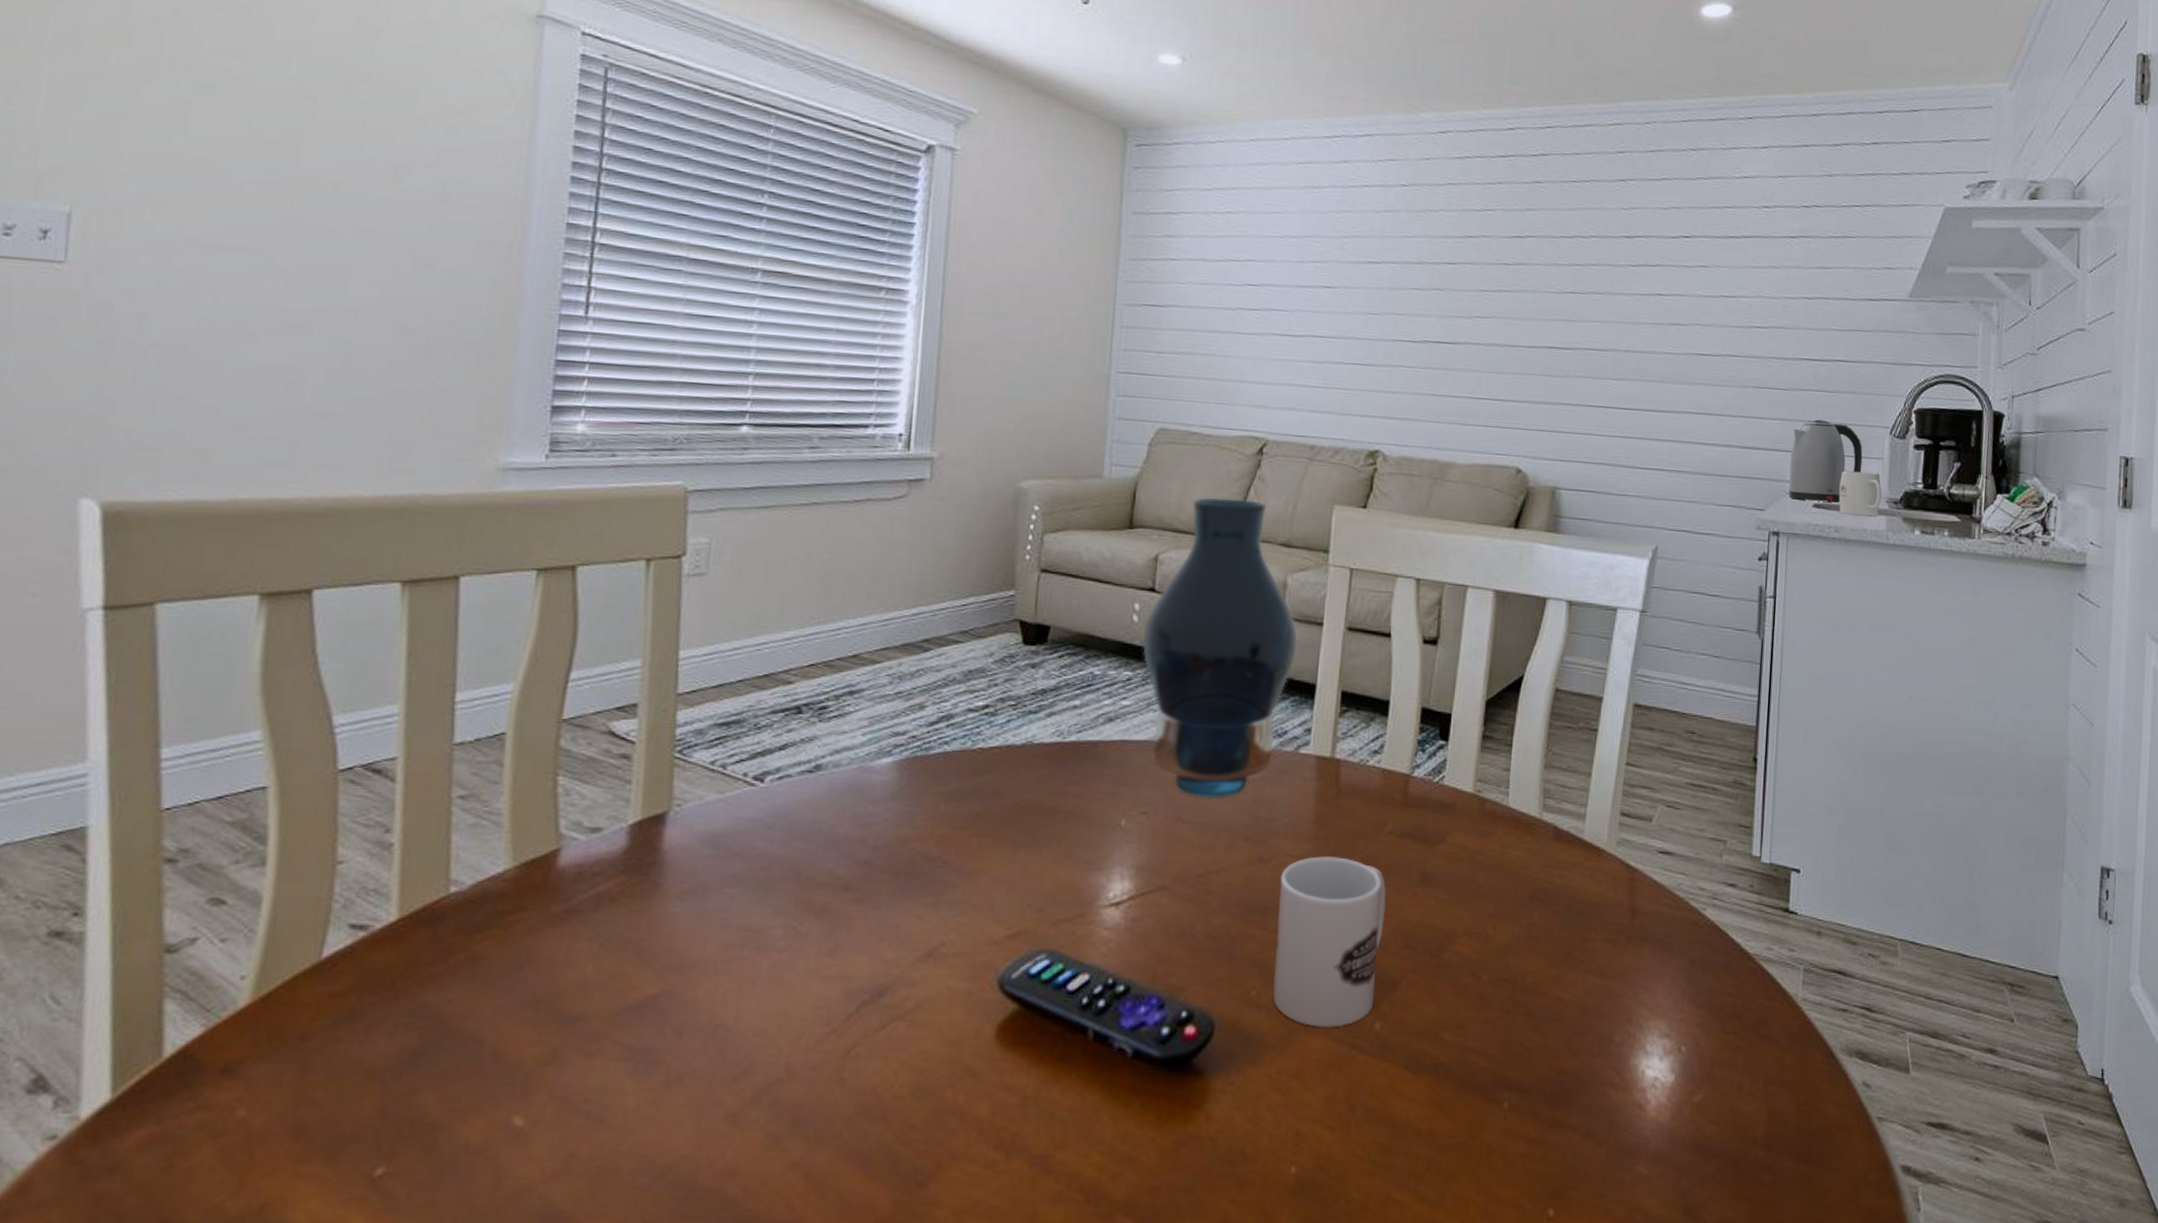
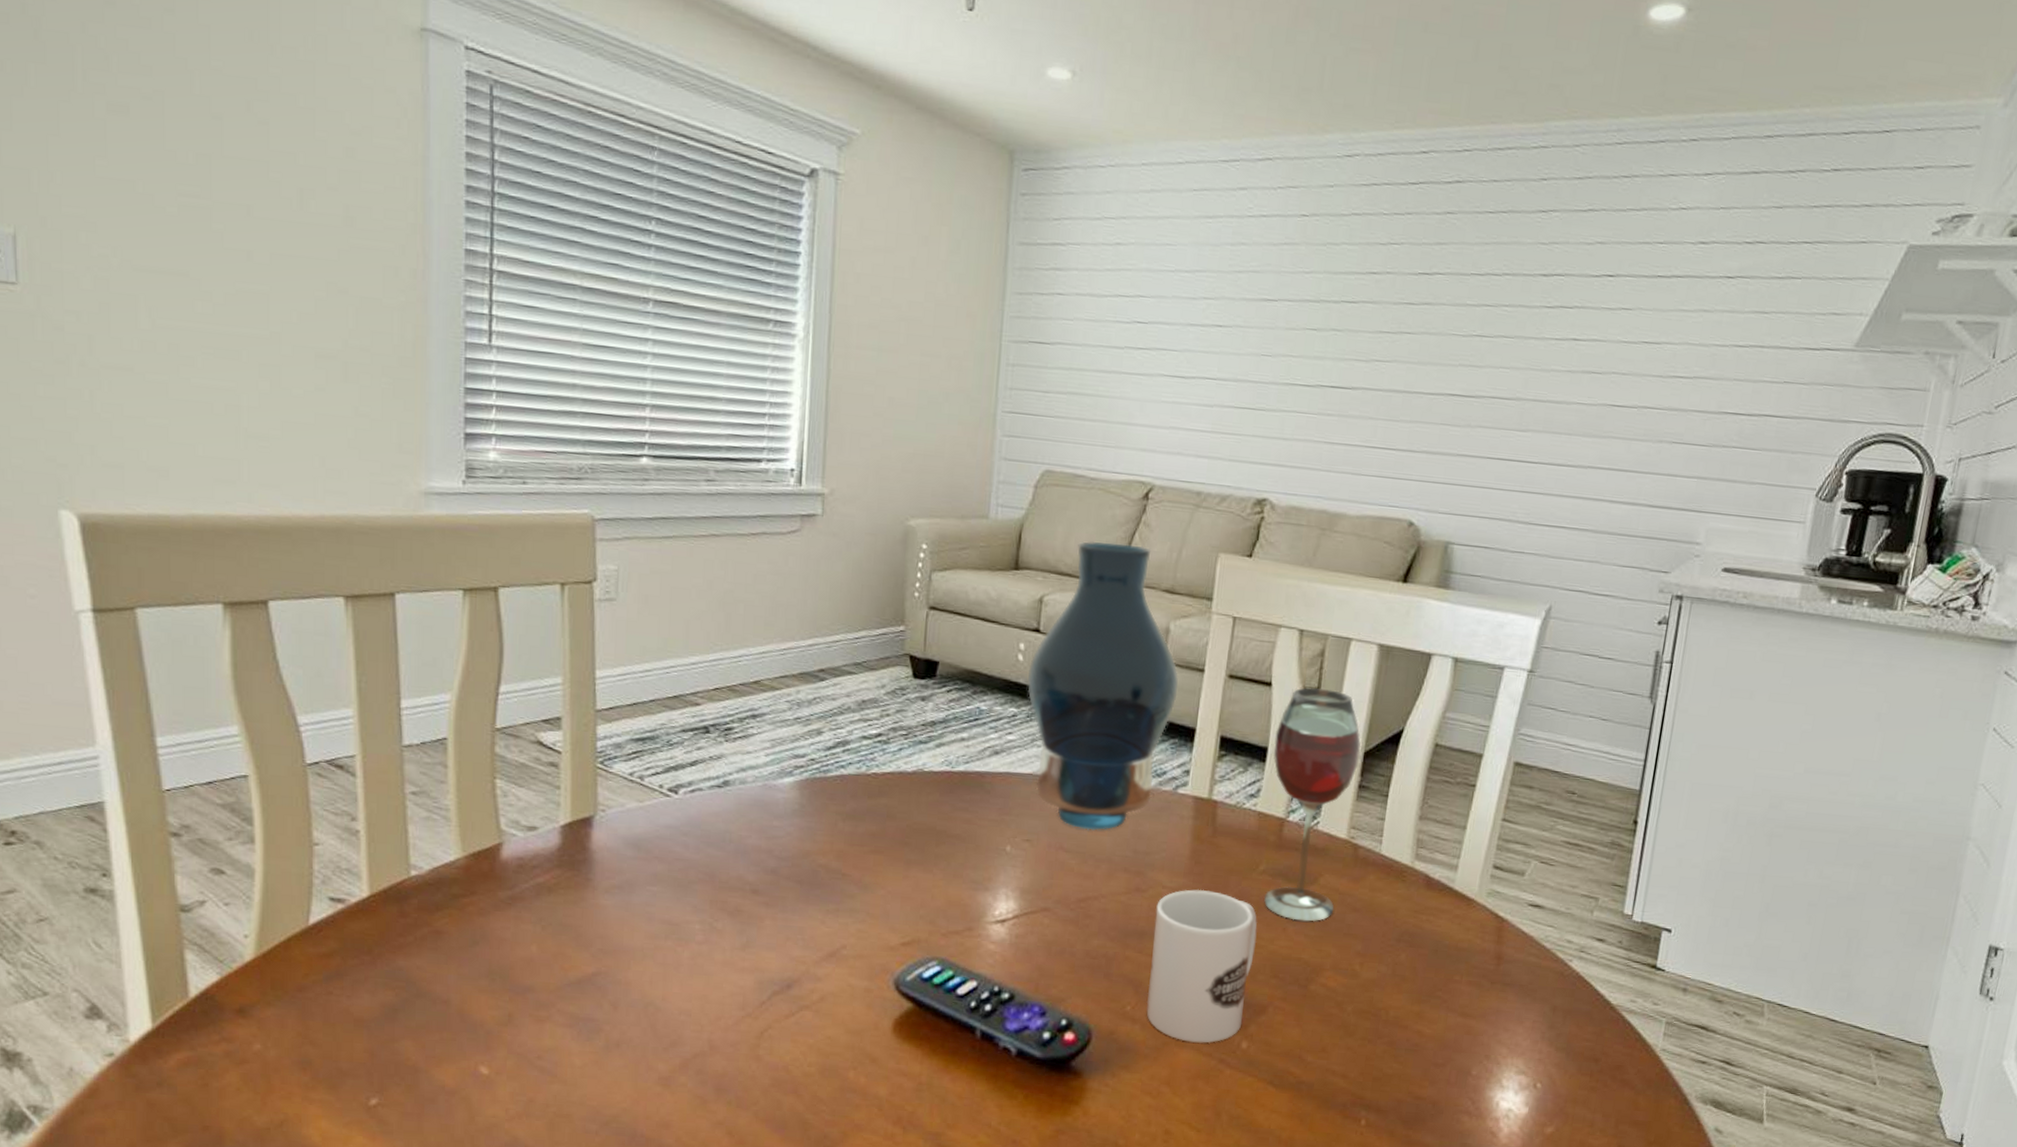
wineglass: none [1392,636,1483,884] -> present [1264,687,1361,921]
kettle: present [1788,419,1863,503] -> none [1696,478,1783,568]
mug: present [1838,471,1882,517] -> none [1750,534,1800,583]

